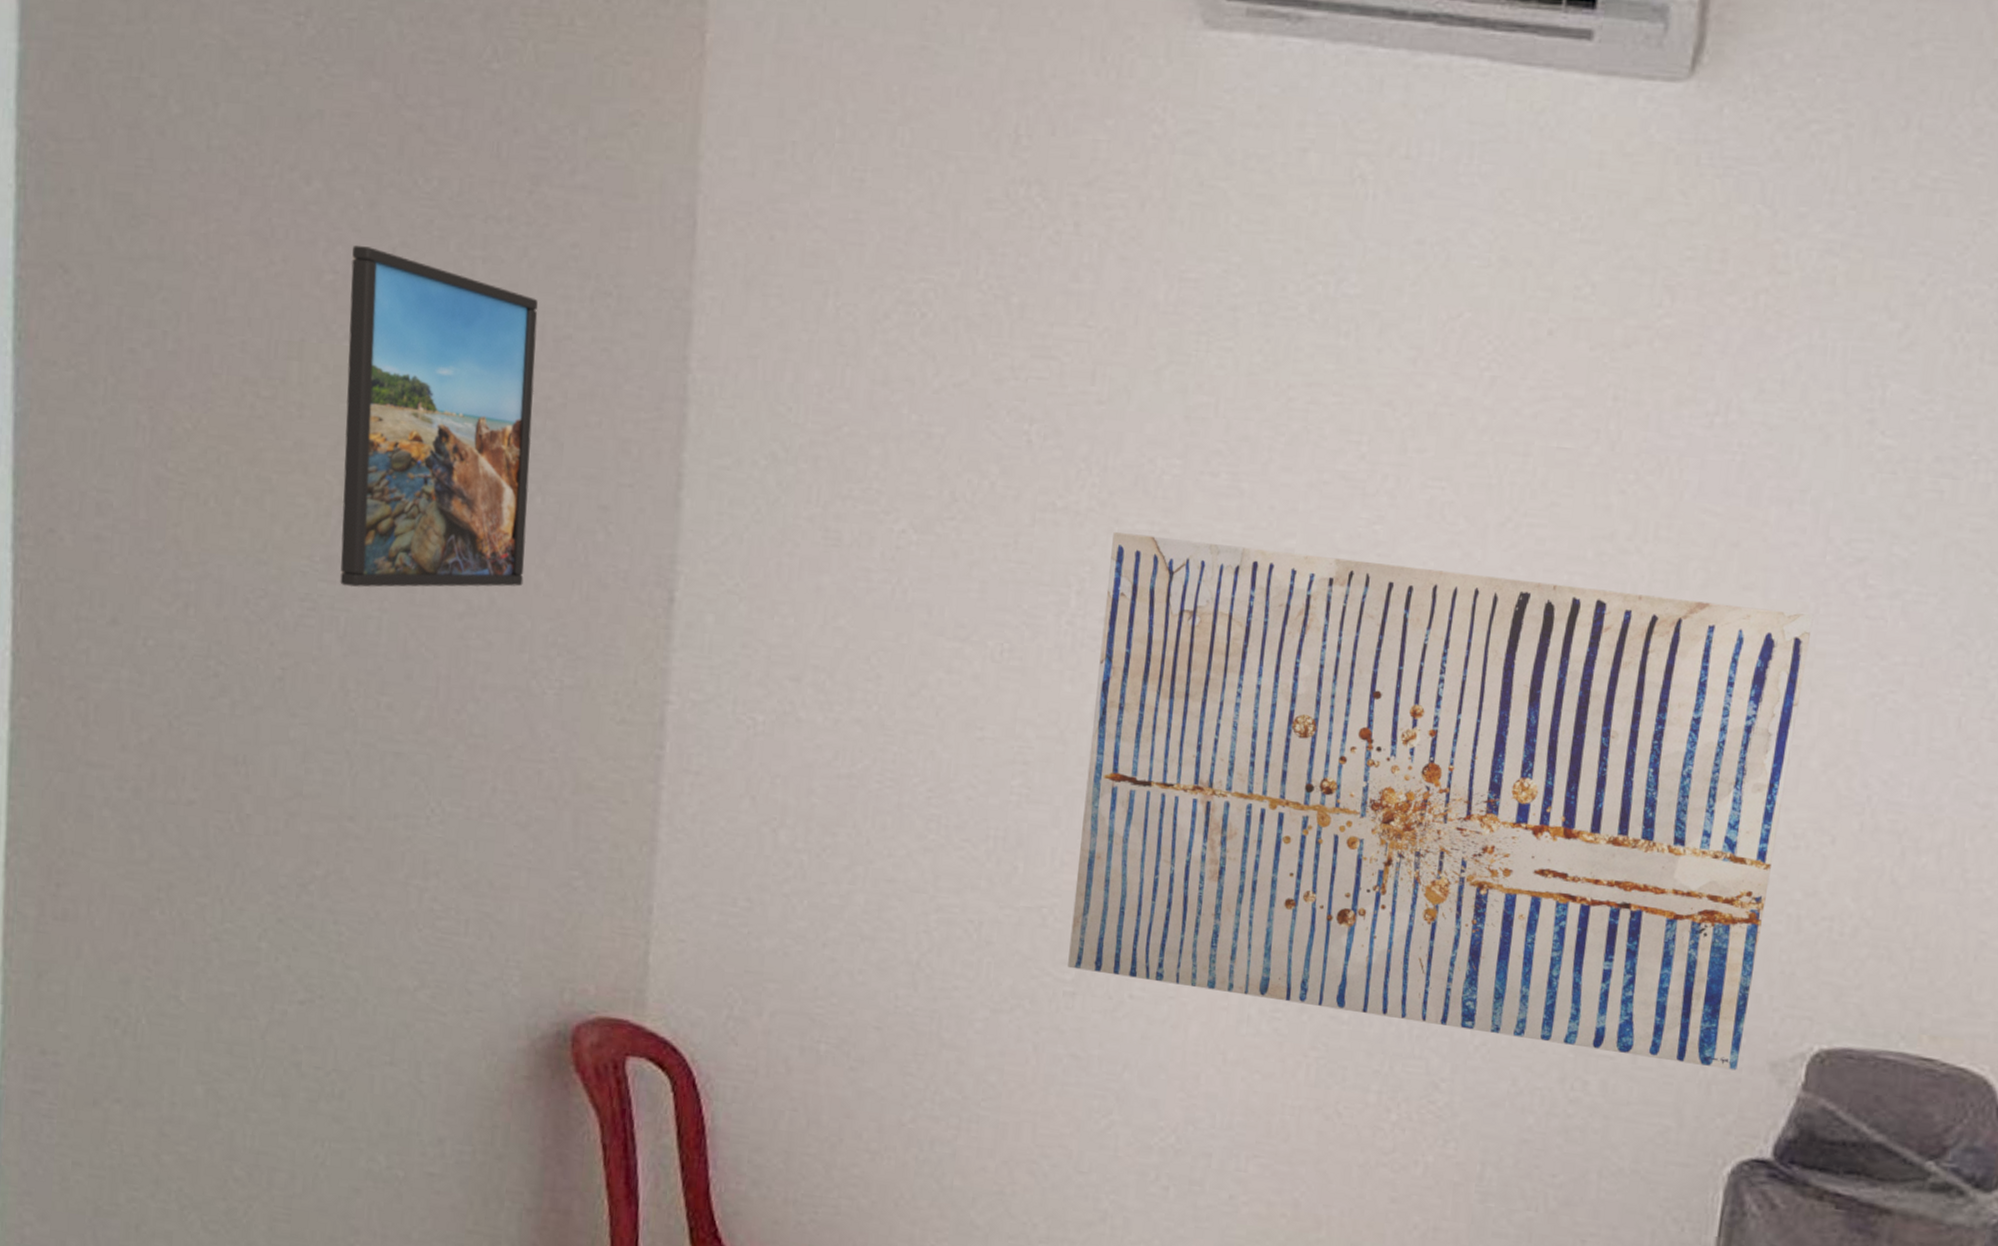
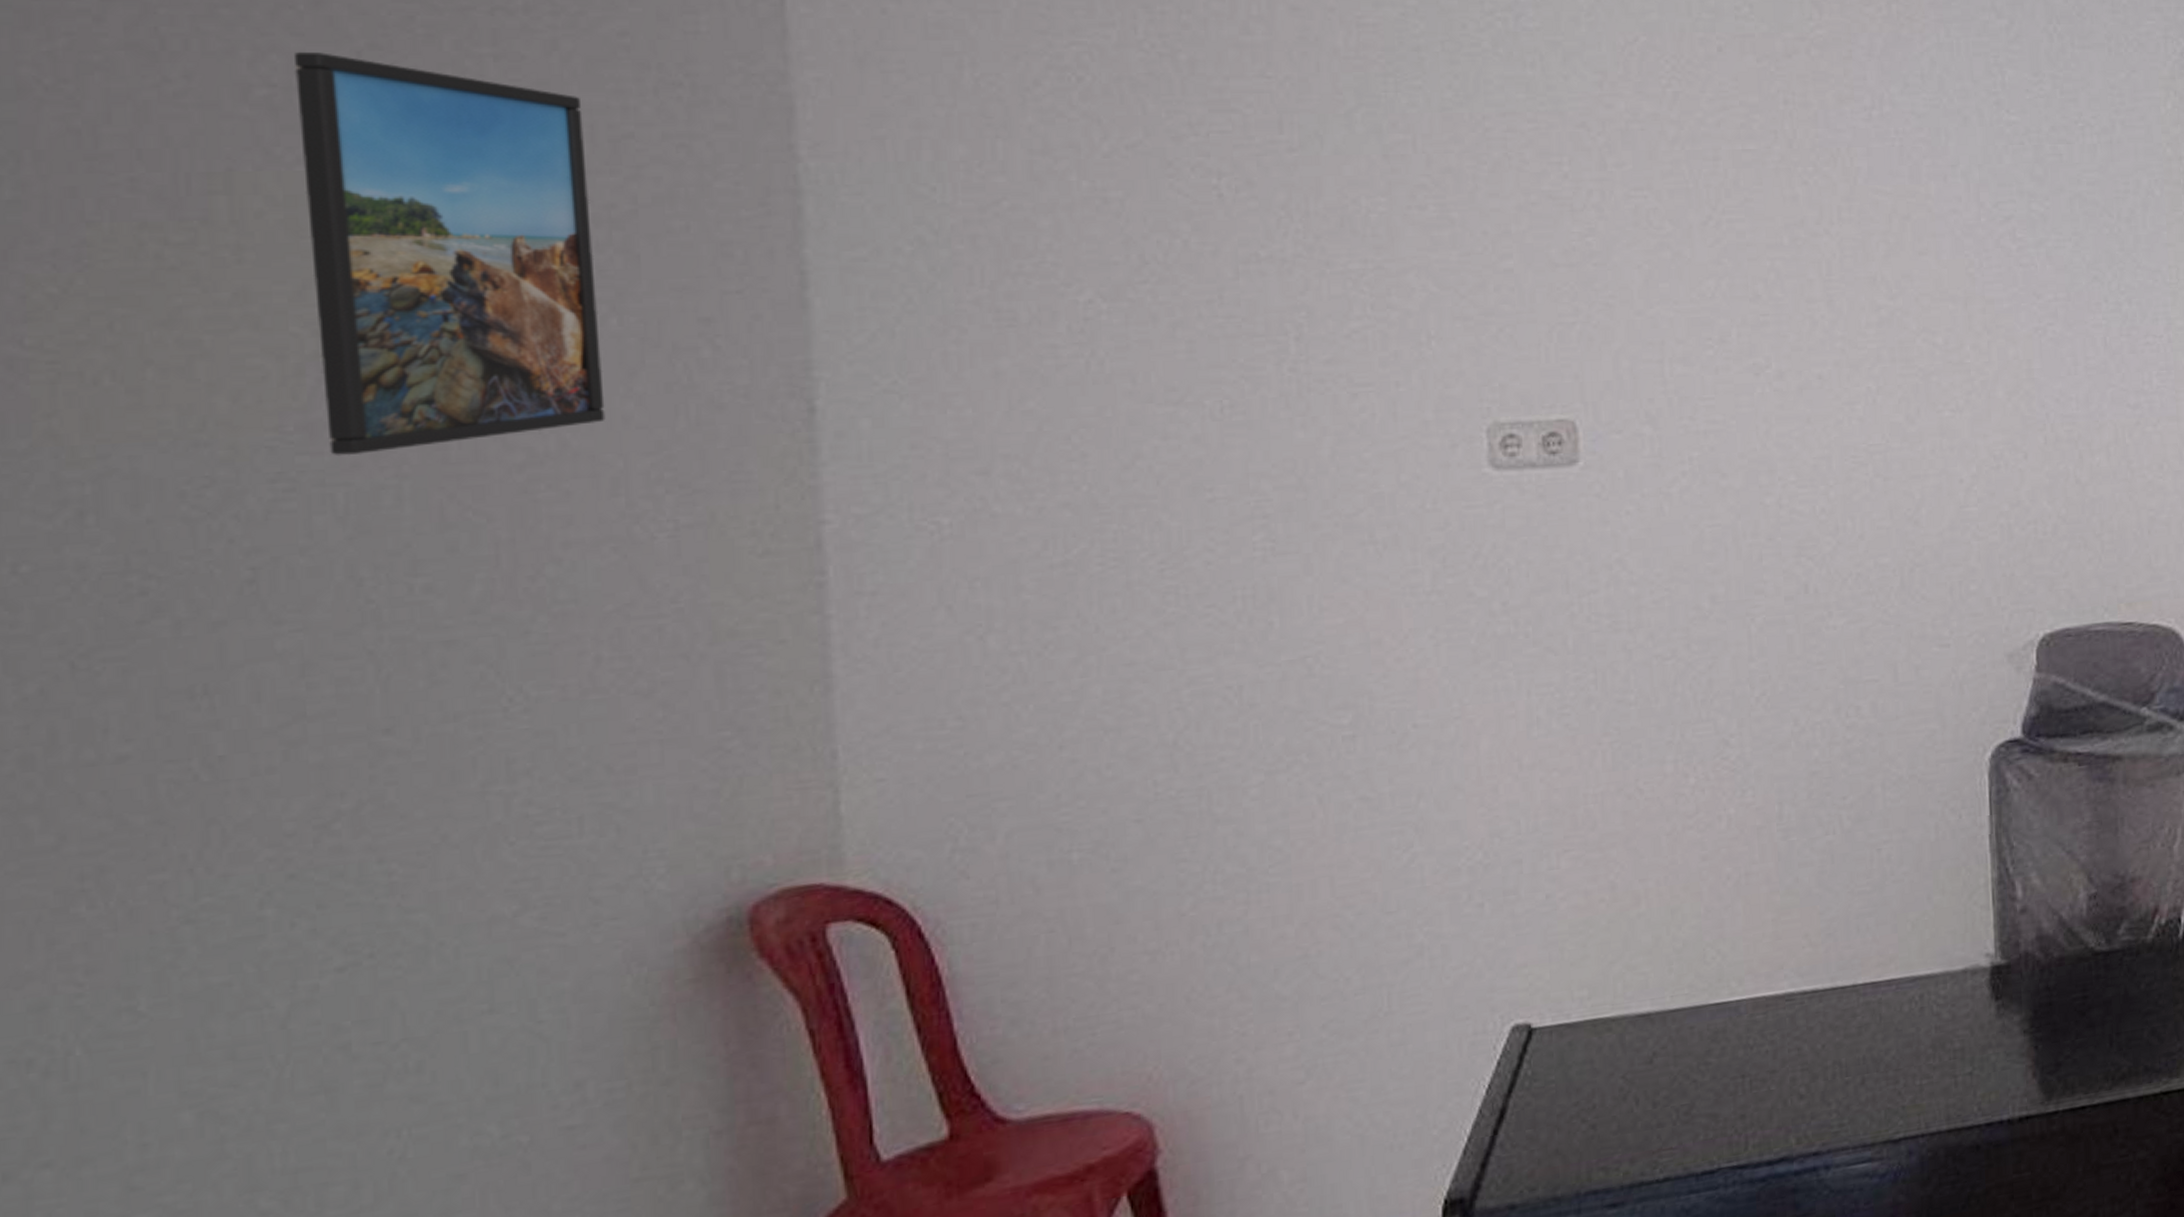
wall art: present [1068,531,1814,1071] -> none [1325,268,1982,712]

